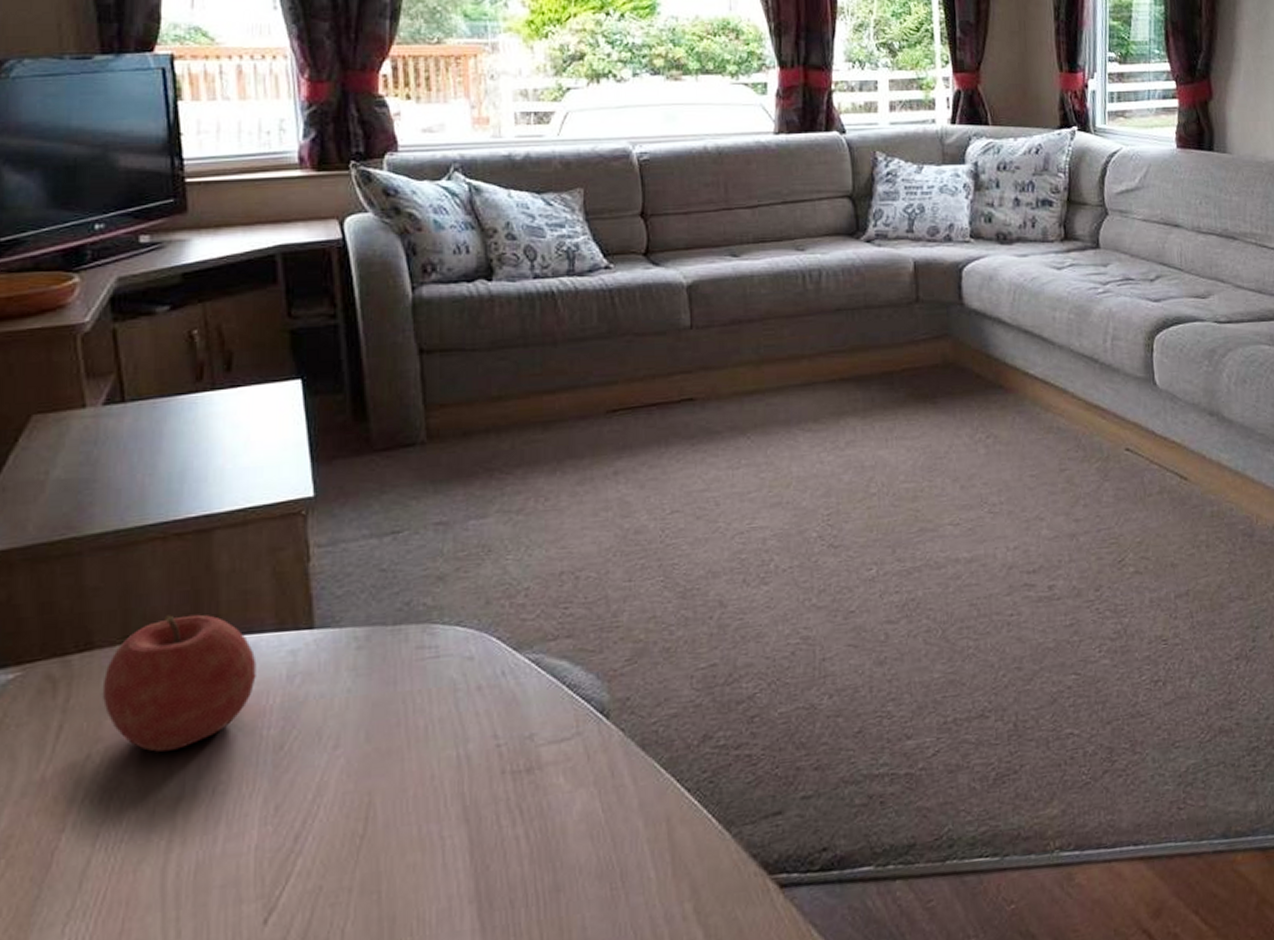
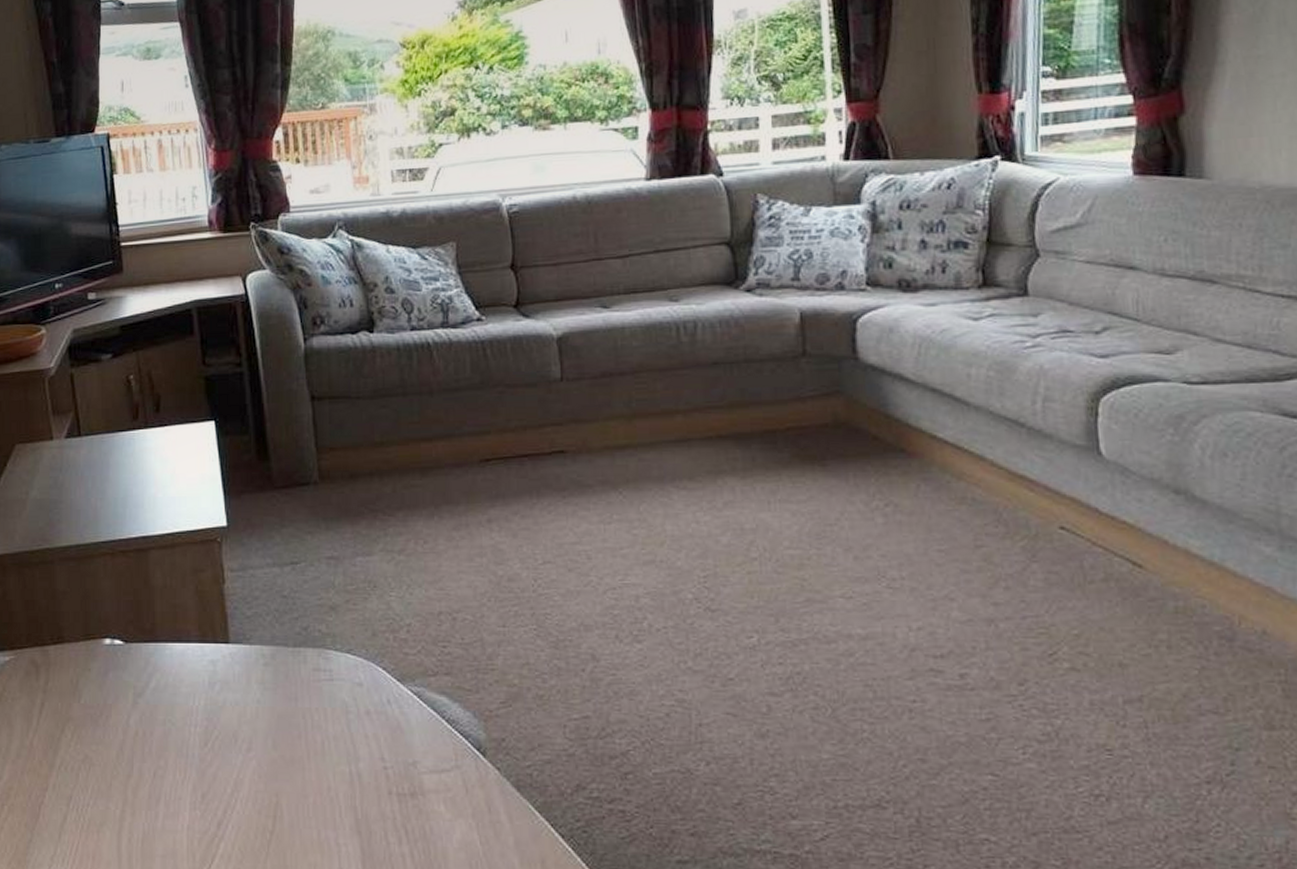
fruit: present [103,614,257,753] -> none [72,620,185,736]

